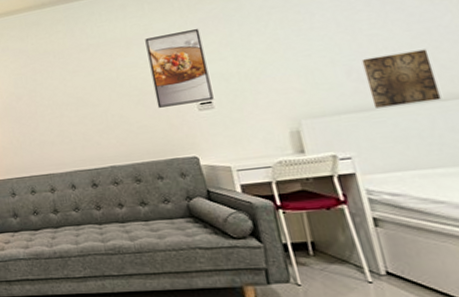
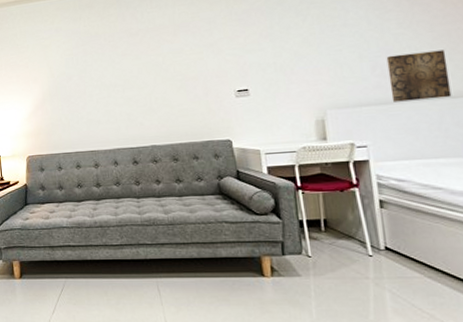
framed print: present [145,29,214,108] -> none [191,20,250,93]

